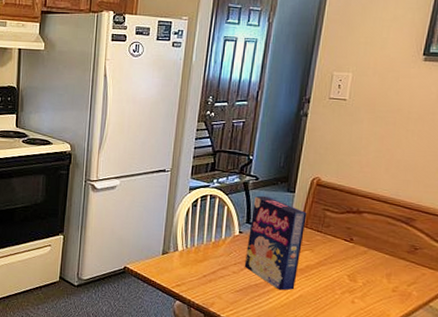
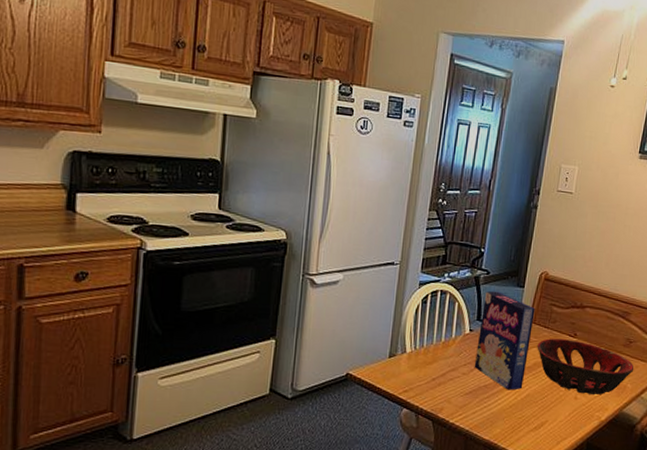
decorative bowl: none [309,242,421,300] -> present [537,338,634,395]

